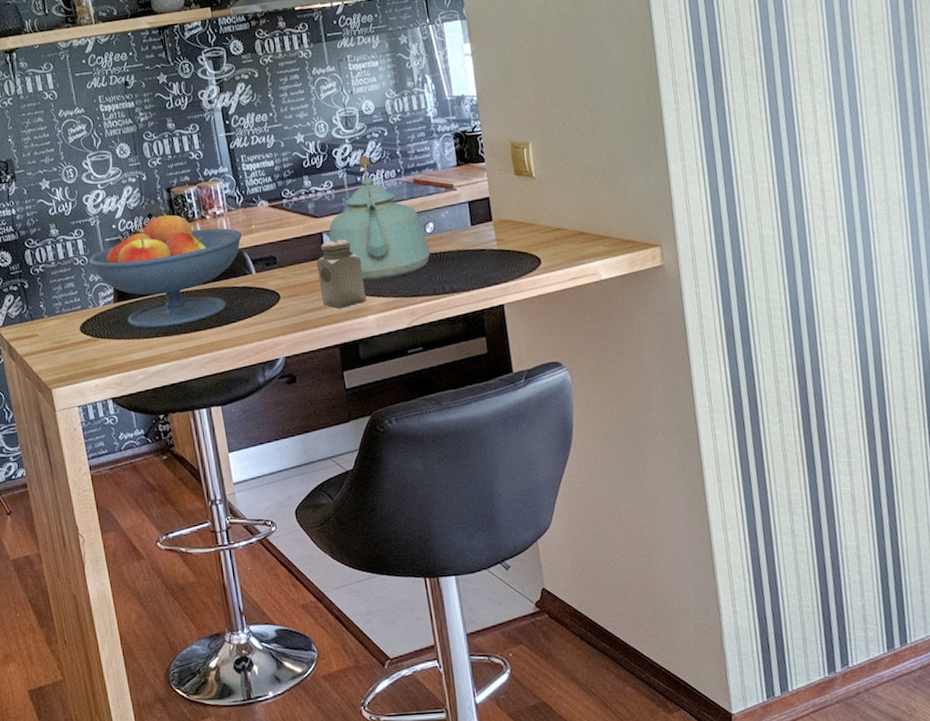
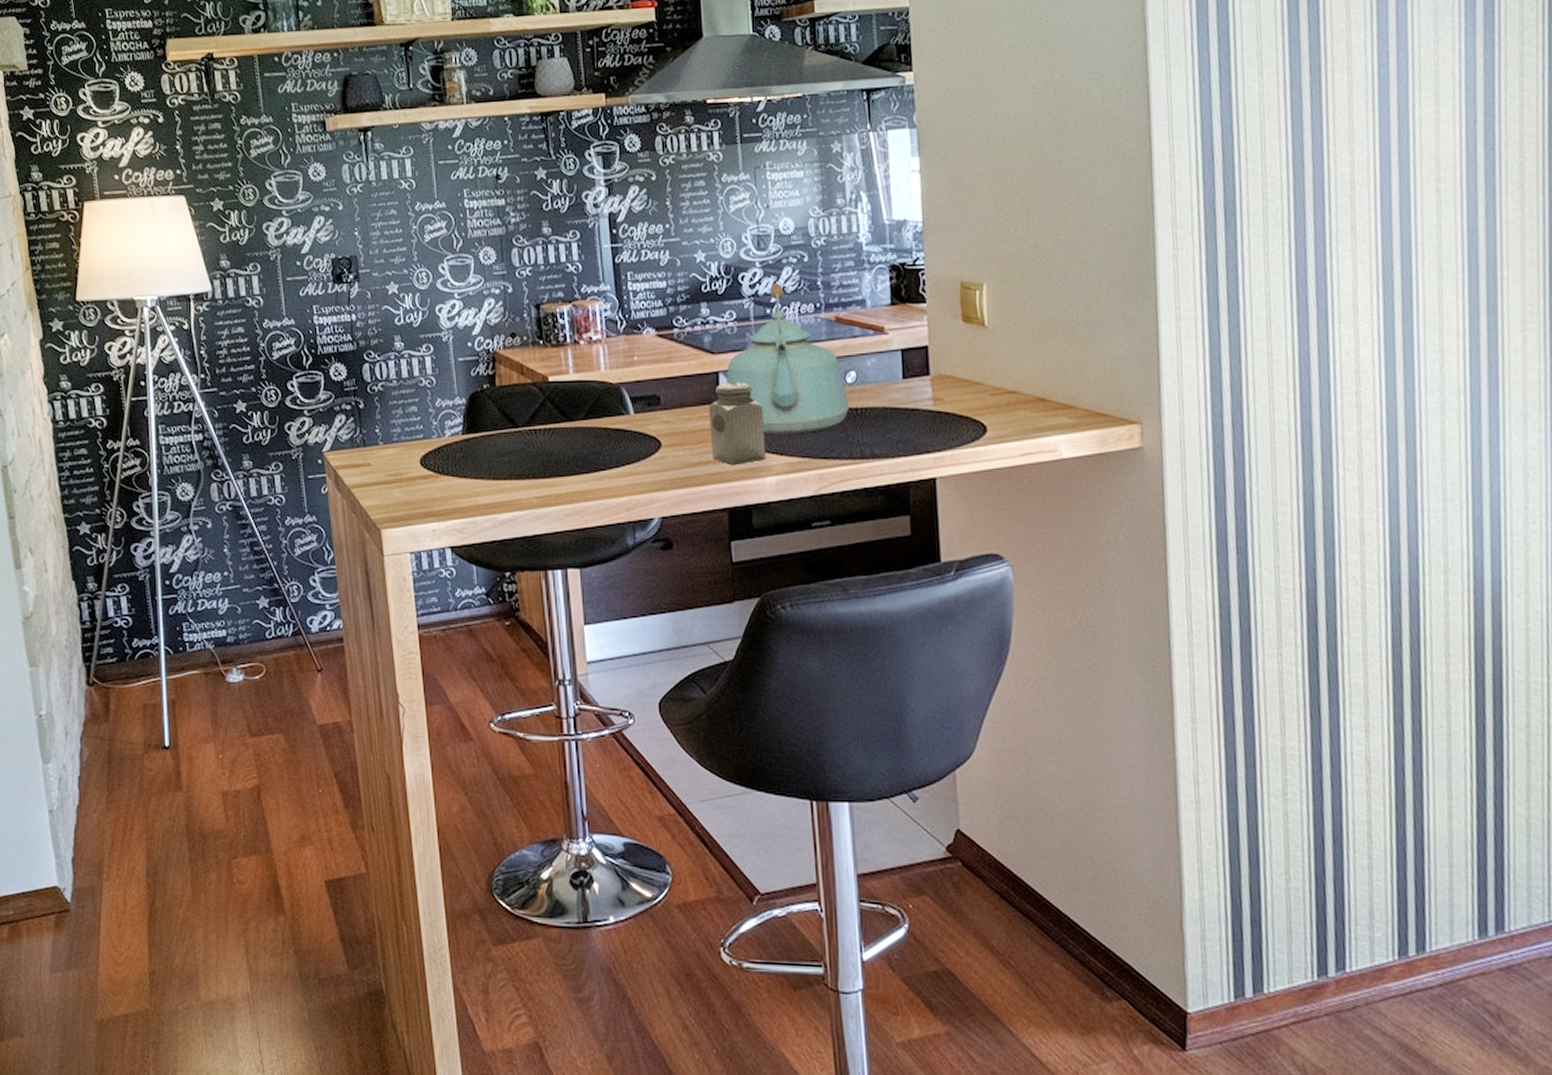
fruit bowl: present [88,212,242,328] -> none [436,333,622,469]

